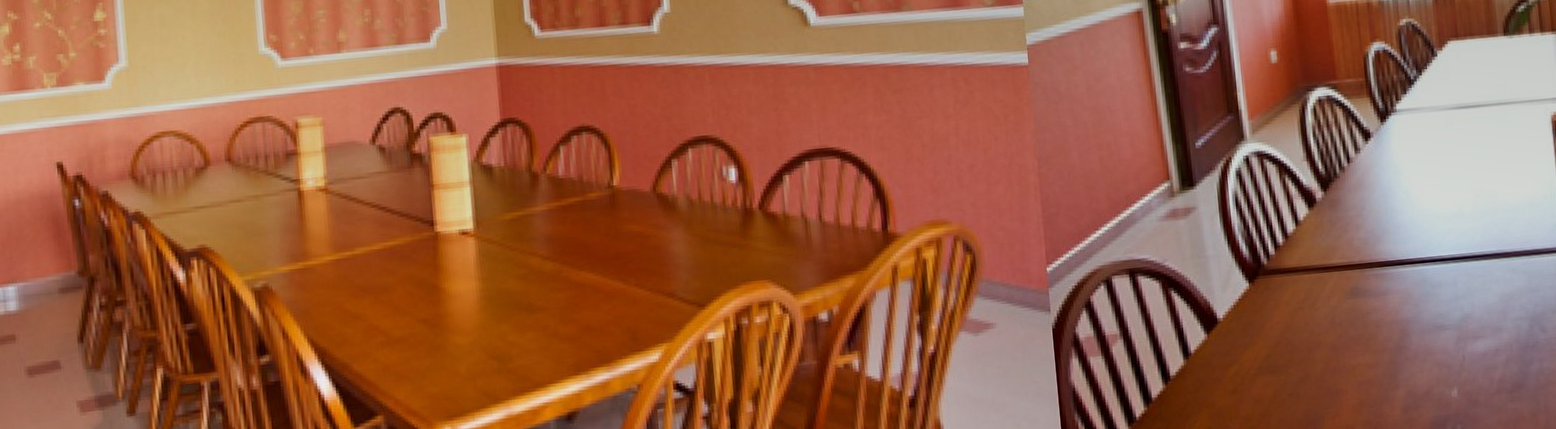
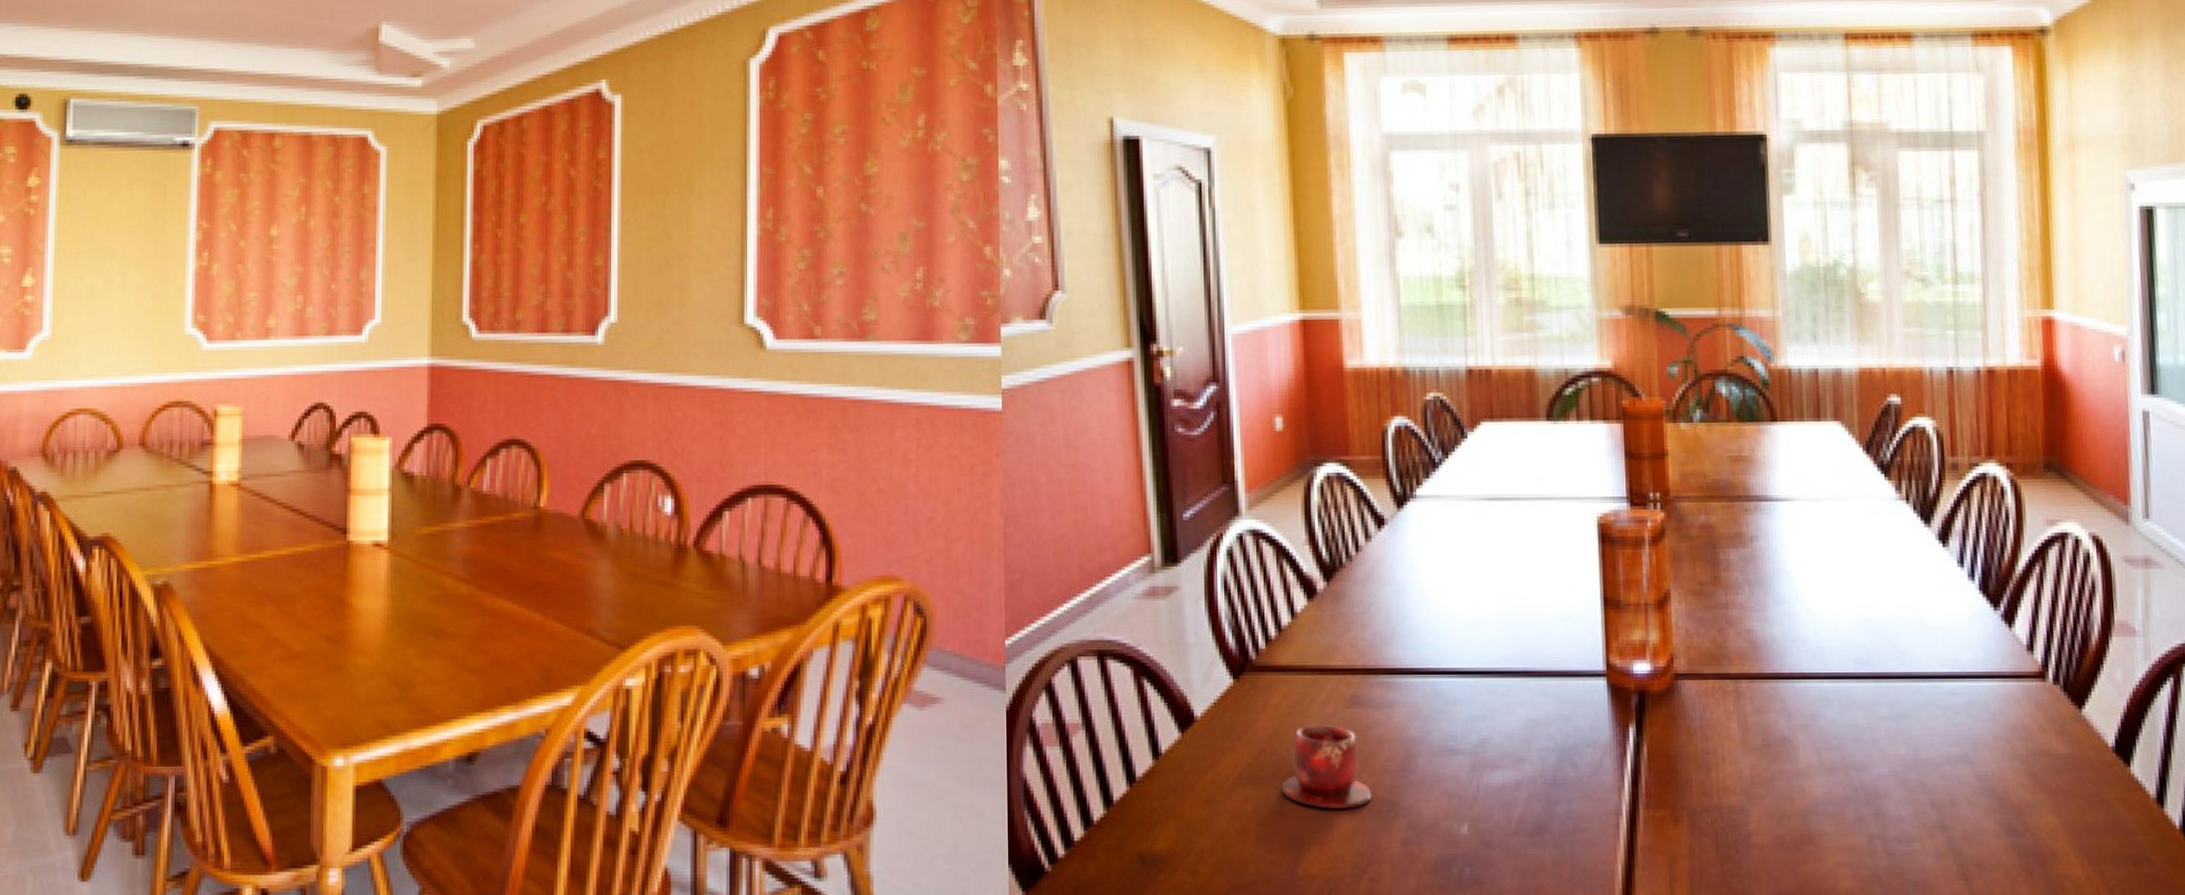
teacup: none [1297,315,1374,388] -> present [1282,724,1371,810]

